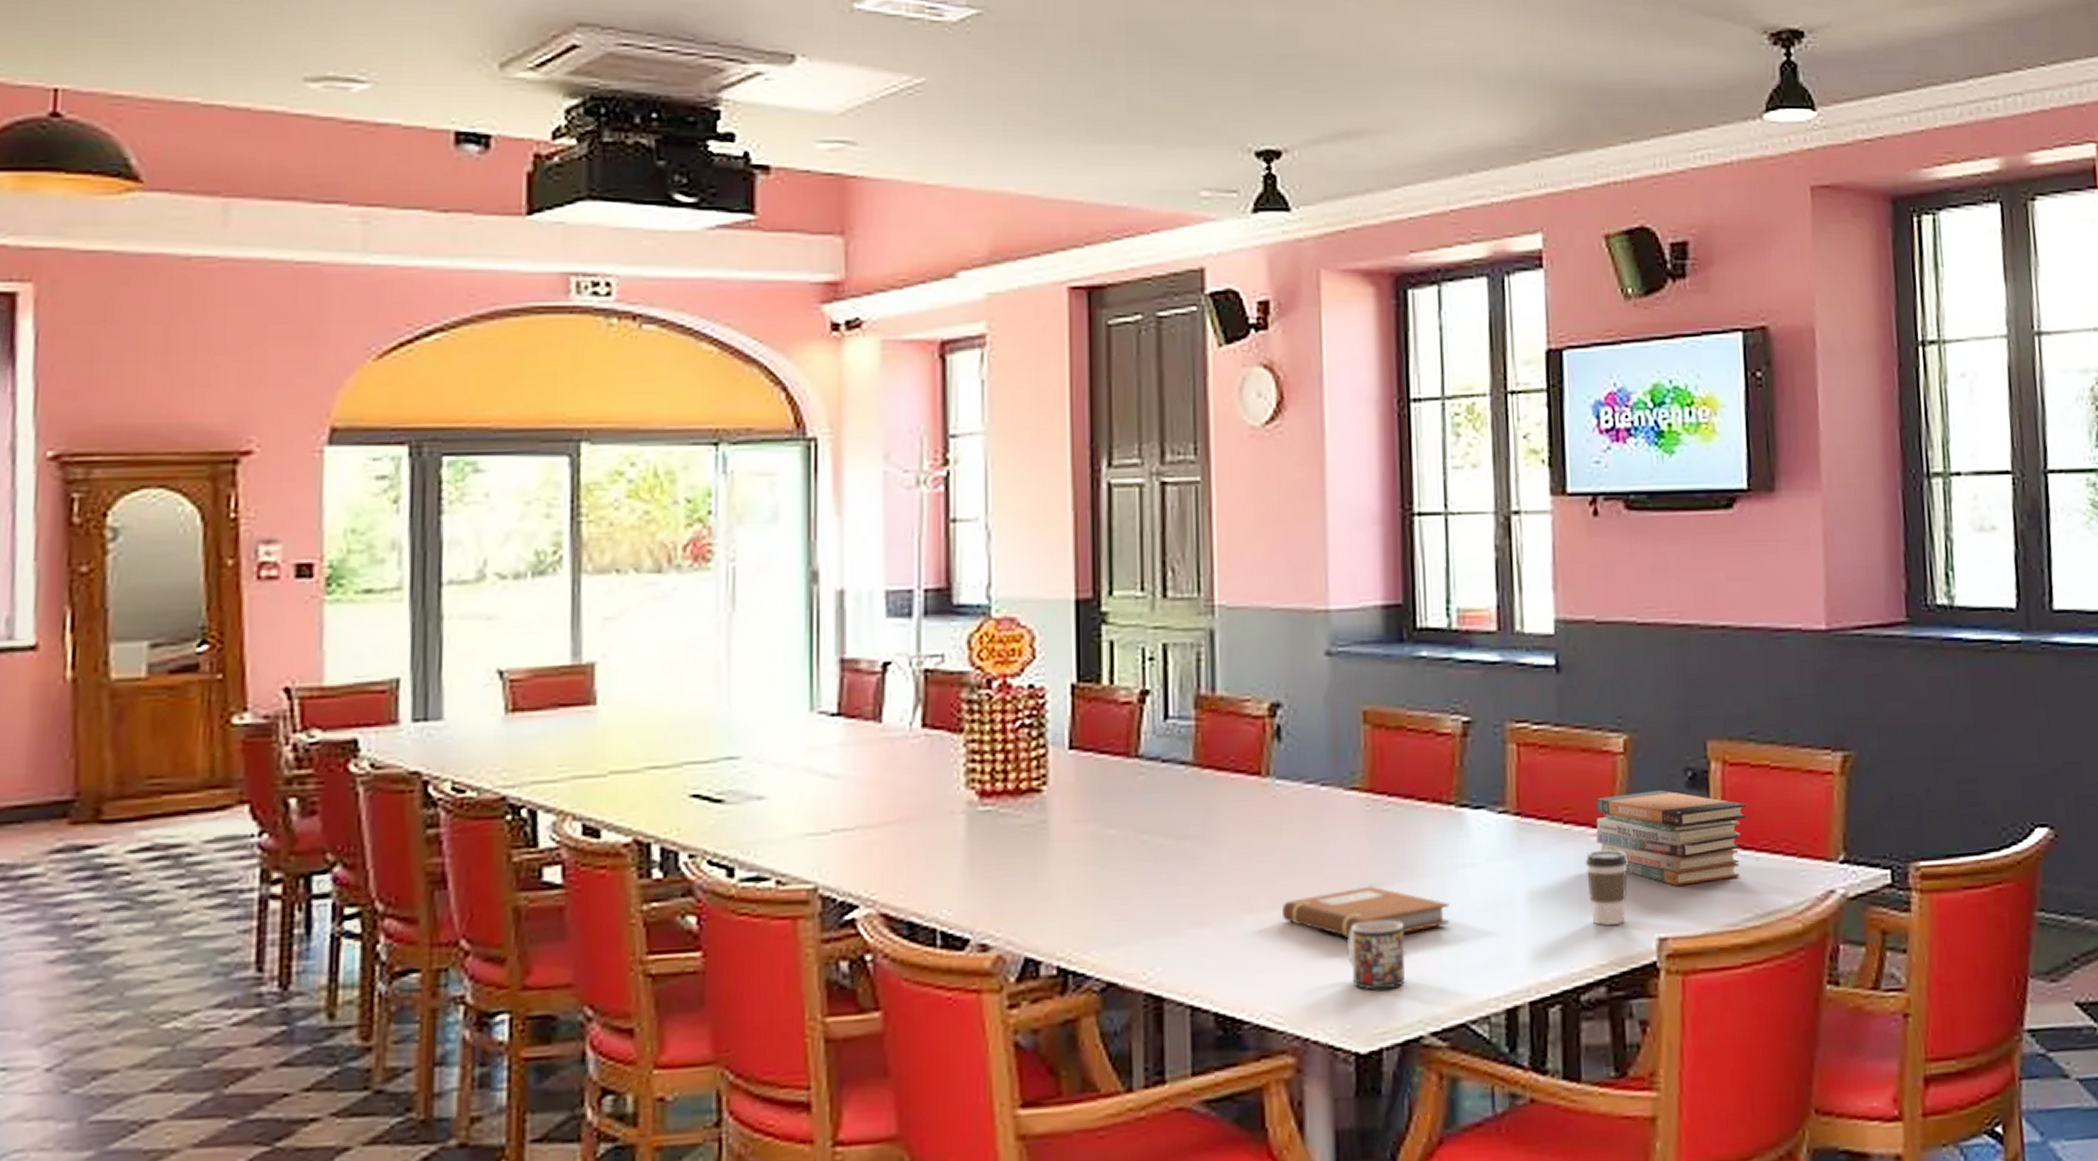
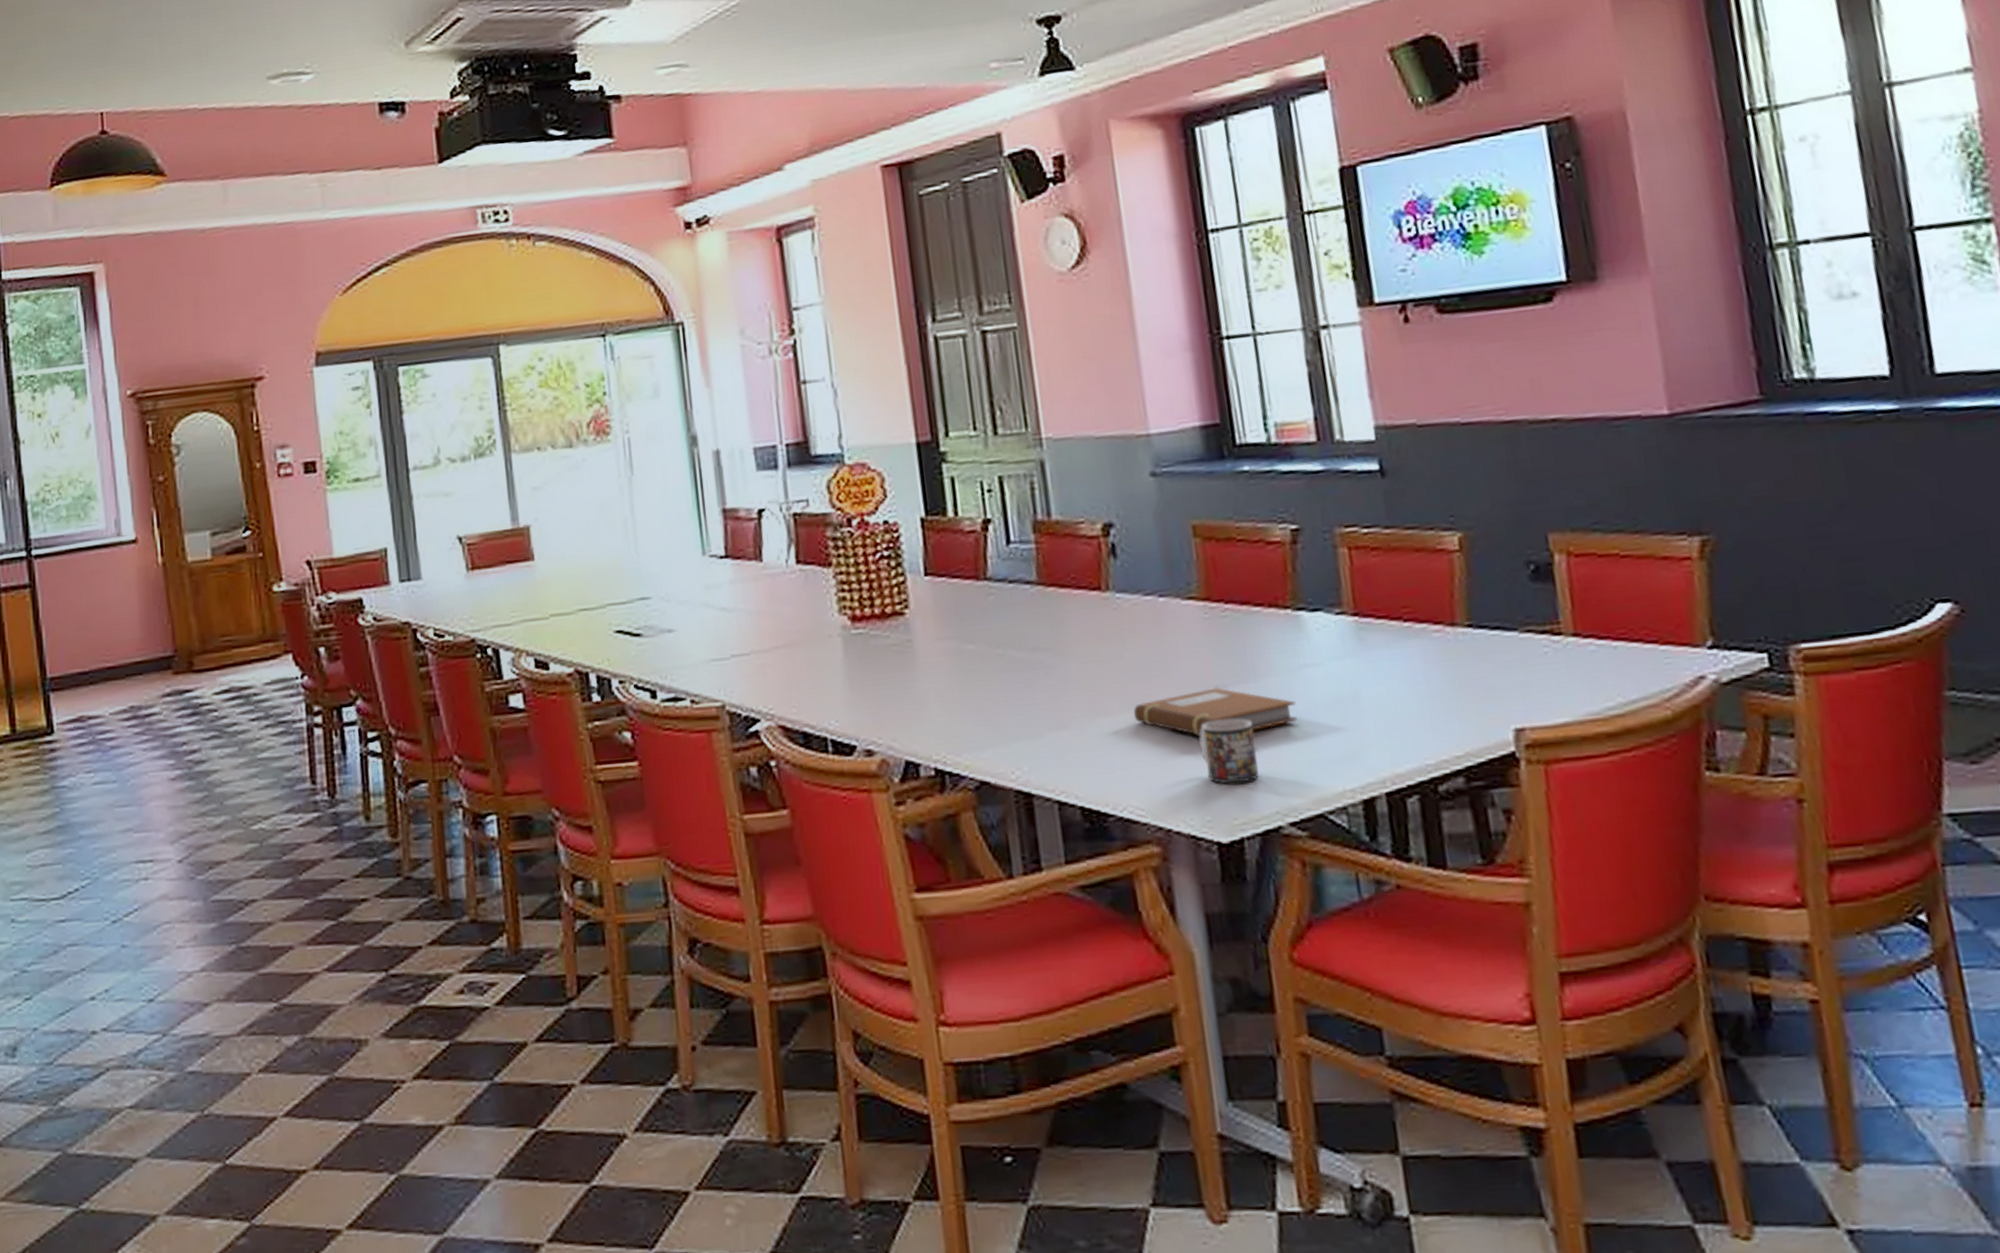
coffee cup: present [1585,850,1628,925] -> none [1429,645,1478,718]
book stack: present [1596,790,1747,886] -> none [1435,584,1599,677]

